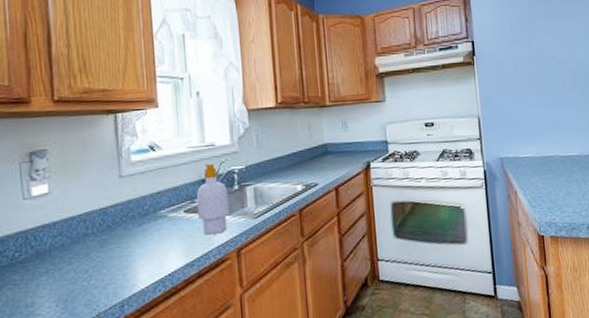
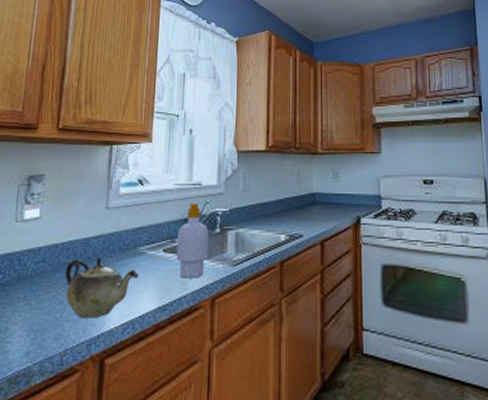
teapot: none [86,225,163,284] -> present [65,258,139,318]

